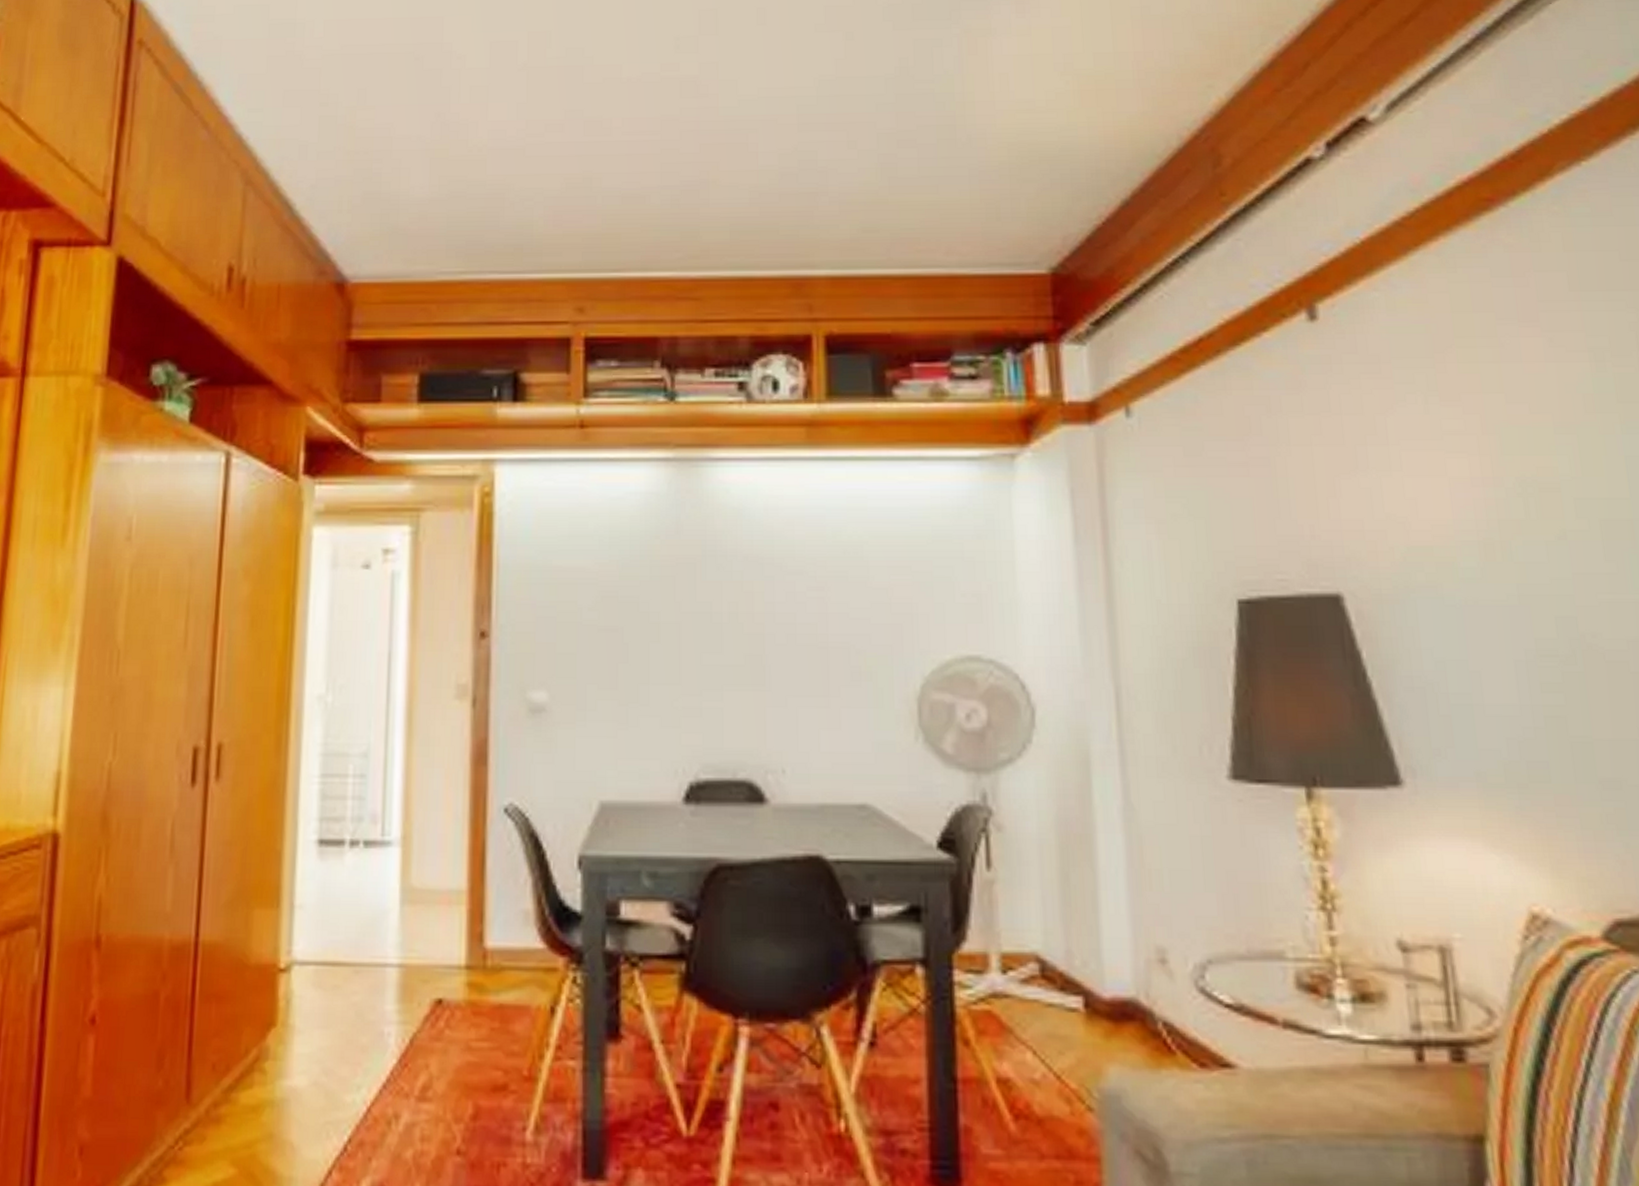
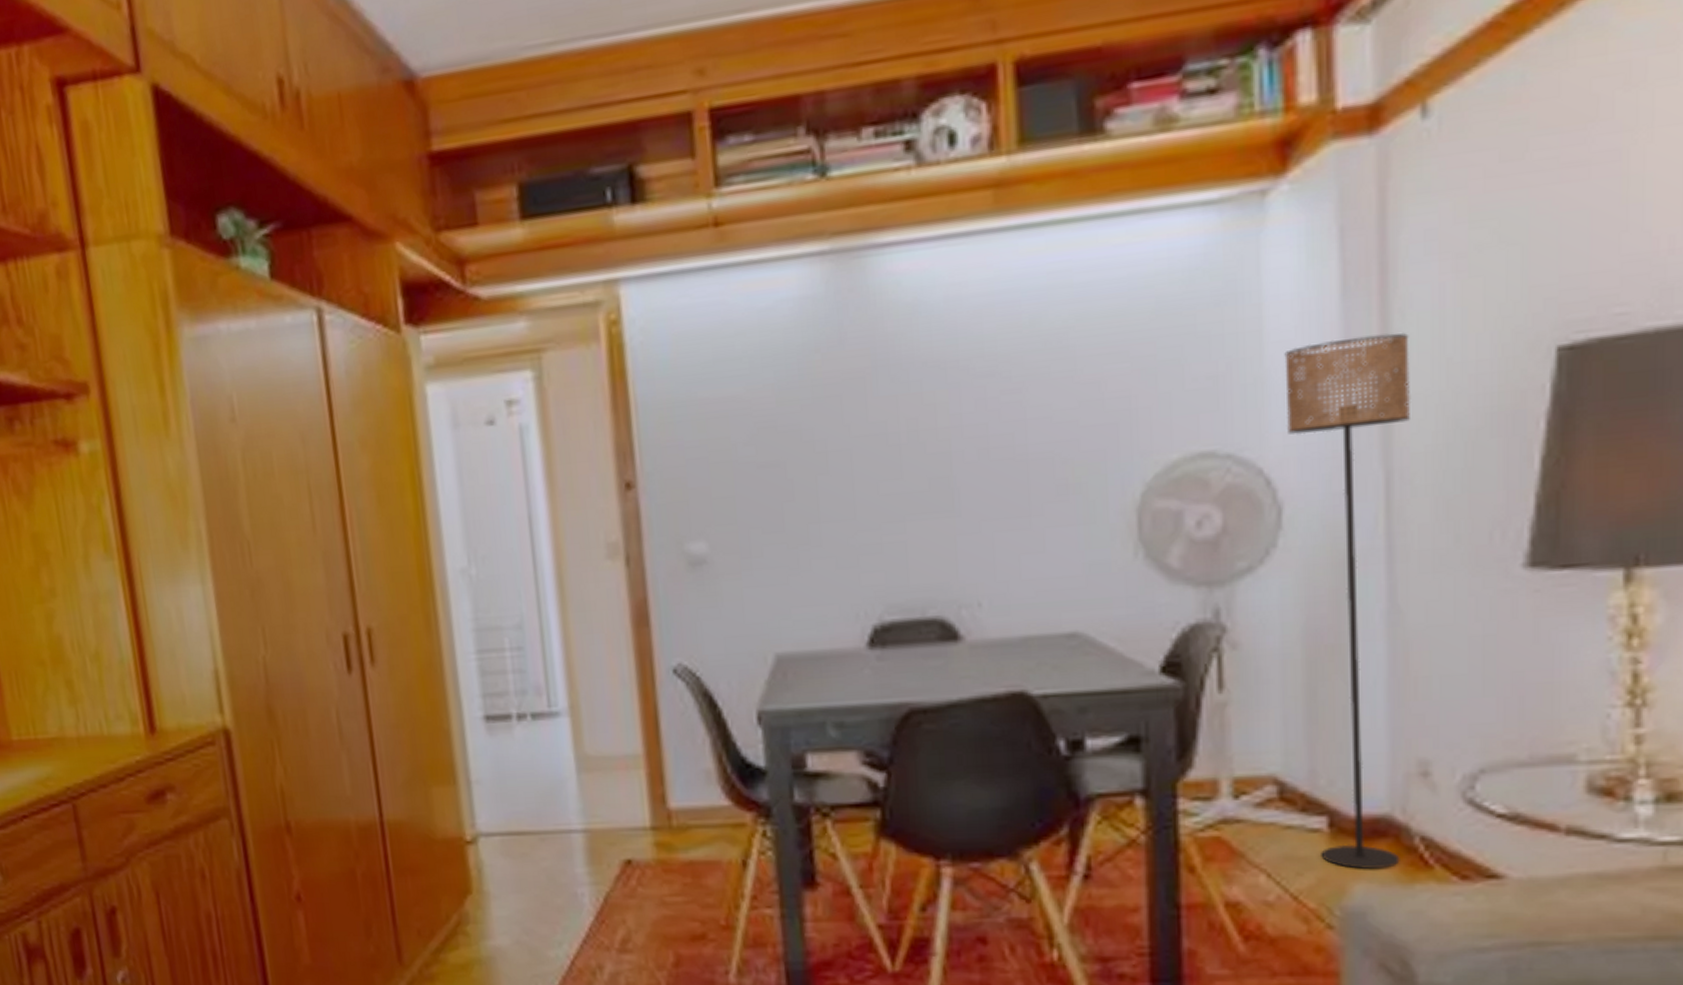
floor lamp: none [1032,575,1147,1052] -> present [1284,332,1411,869]

